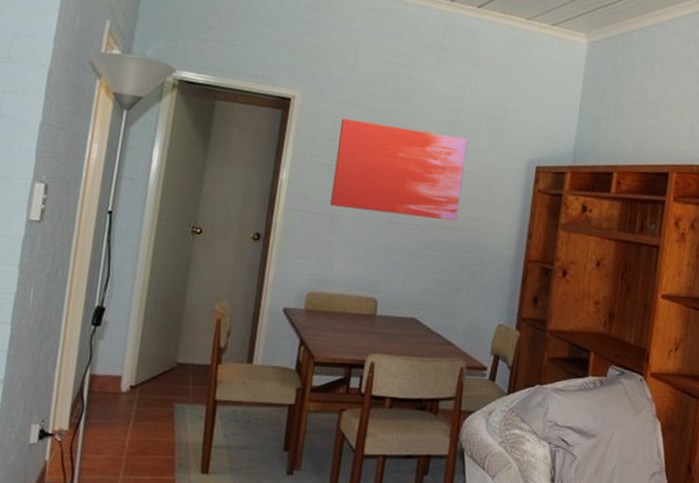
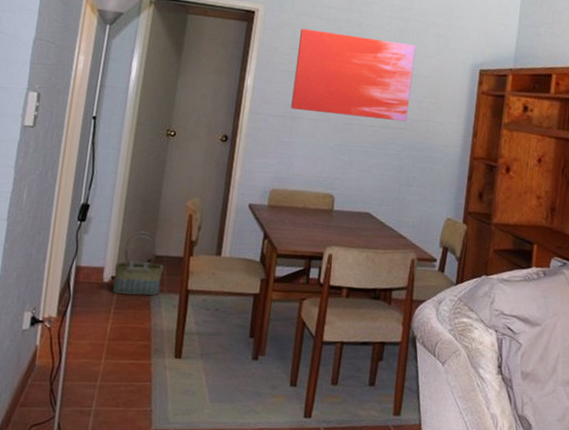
basket: none [131,337,189,407] -> present [113,231,164,296]

